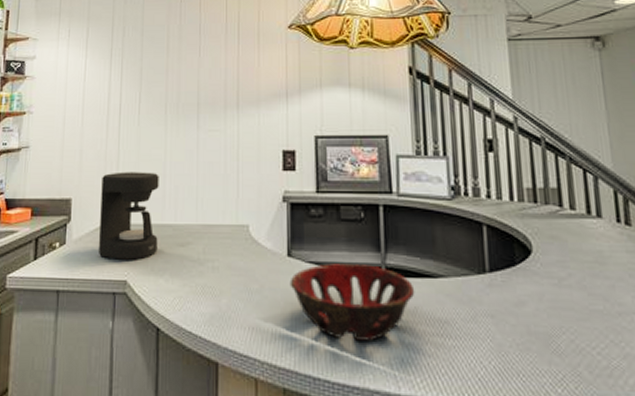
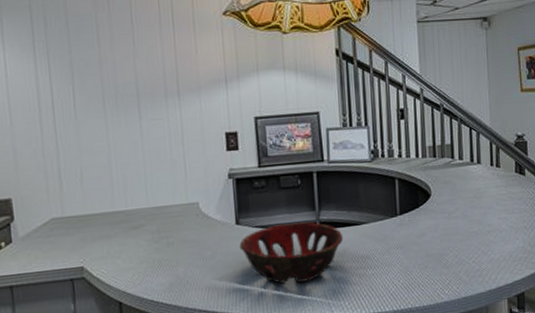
coffee maker: present [99,172,159,260] -> none [42,164,112,250]

